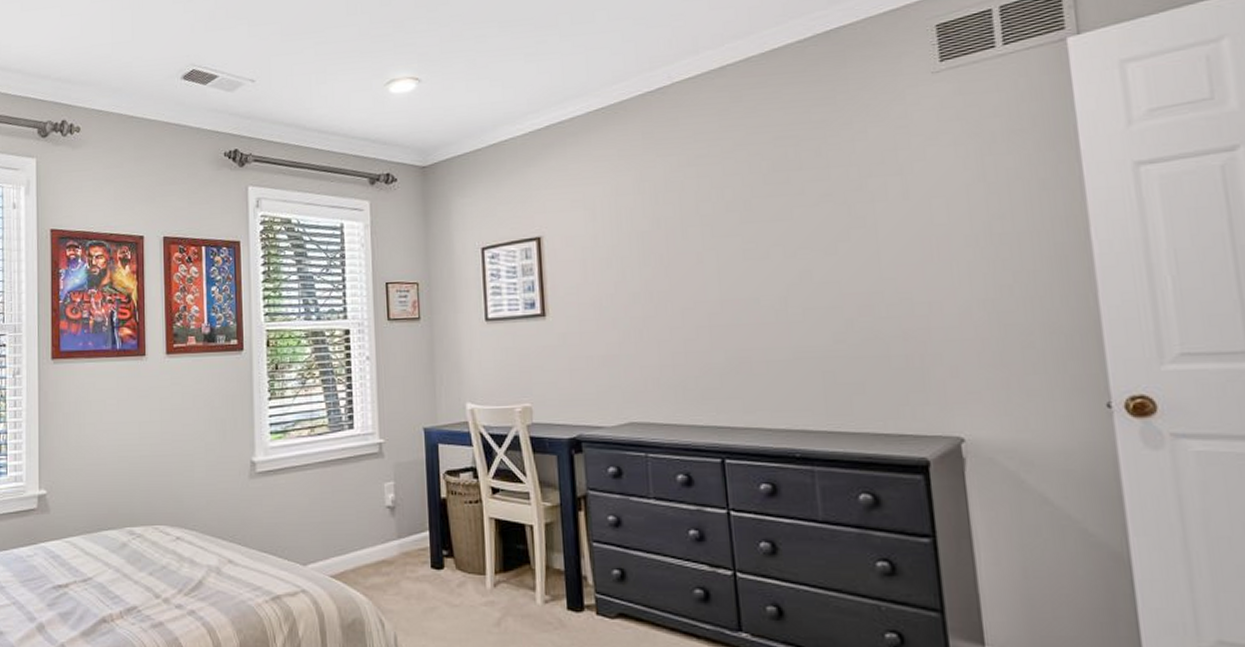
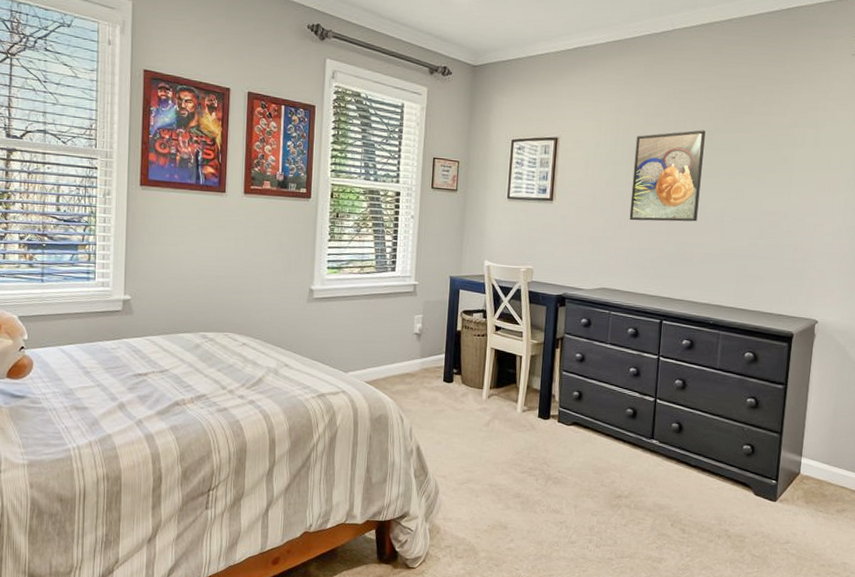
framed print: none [645,200,750,329] -> present [629,130,706,222]

